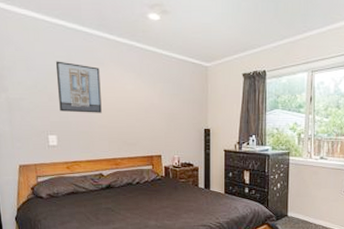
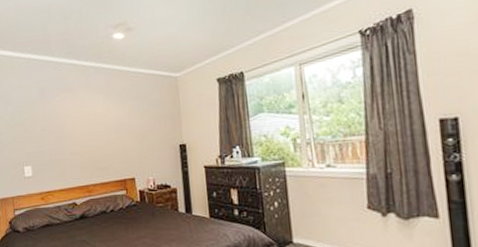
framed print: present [55,61,102,113] -> none [29,92,73,142]

